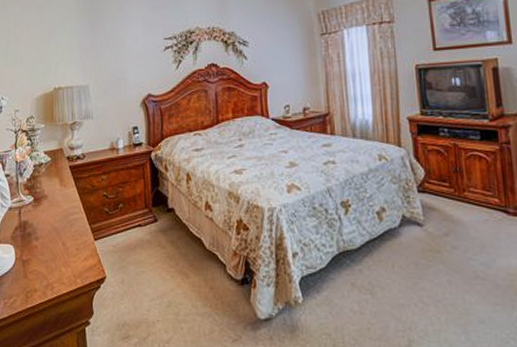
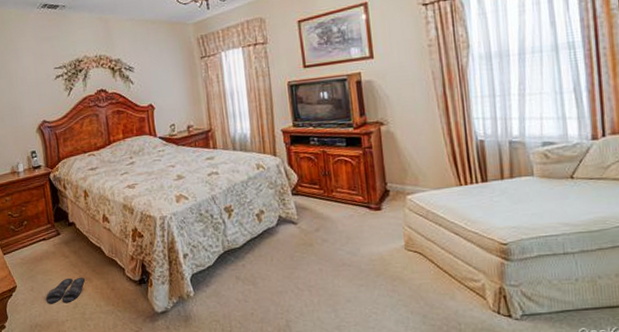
slippers: none [137,271,181,301] -> present [46,277,85,304]

